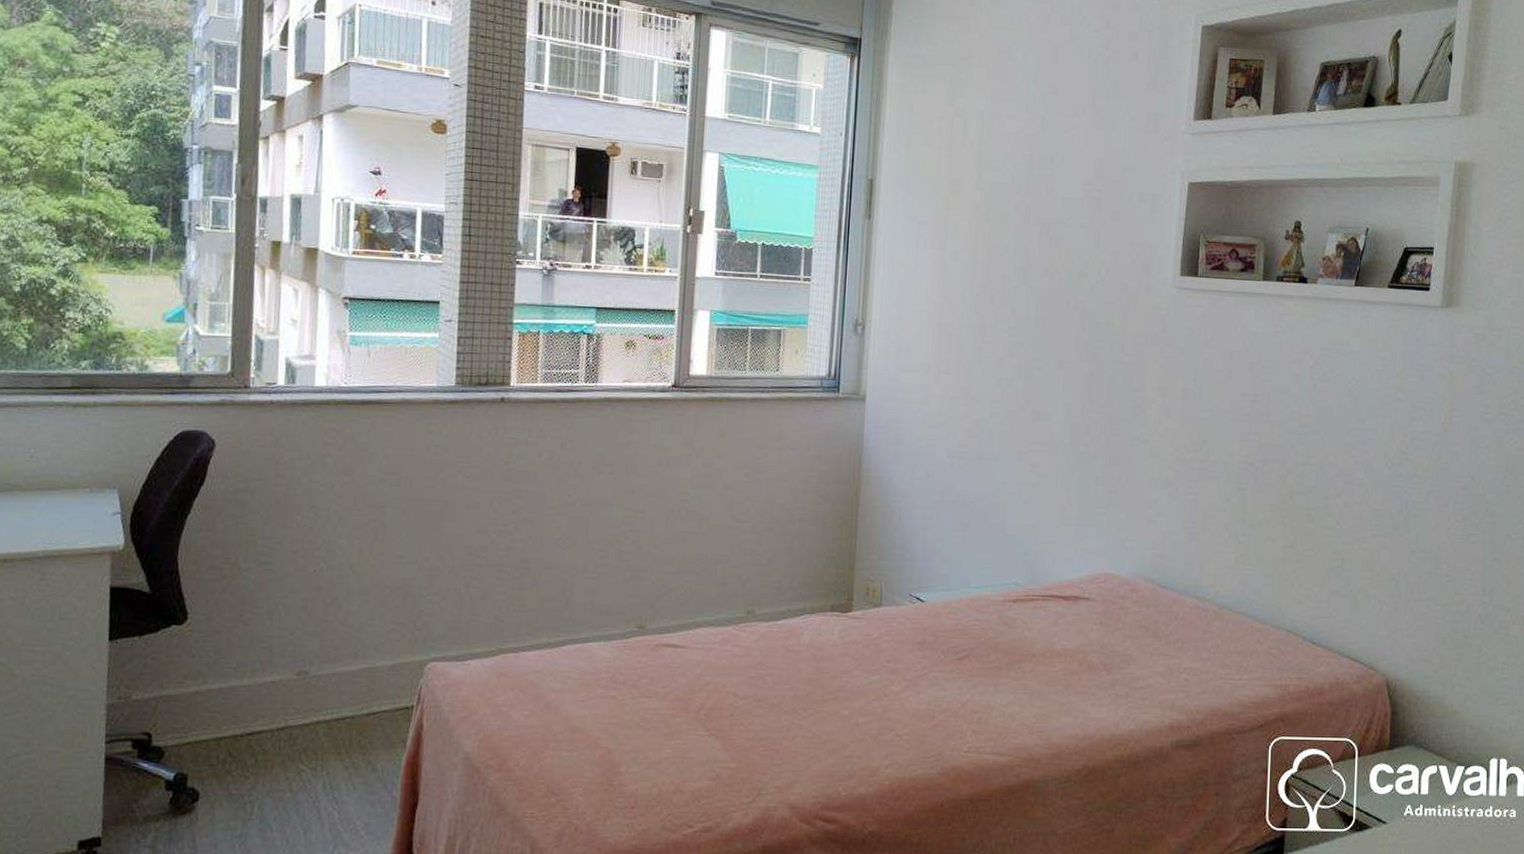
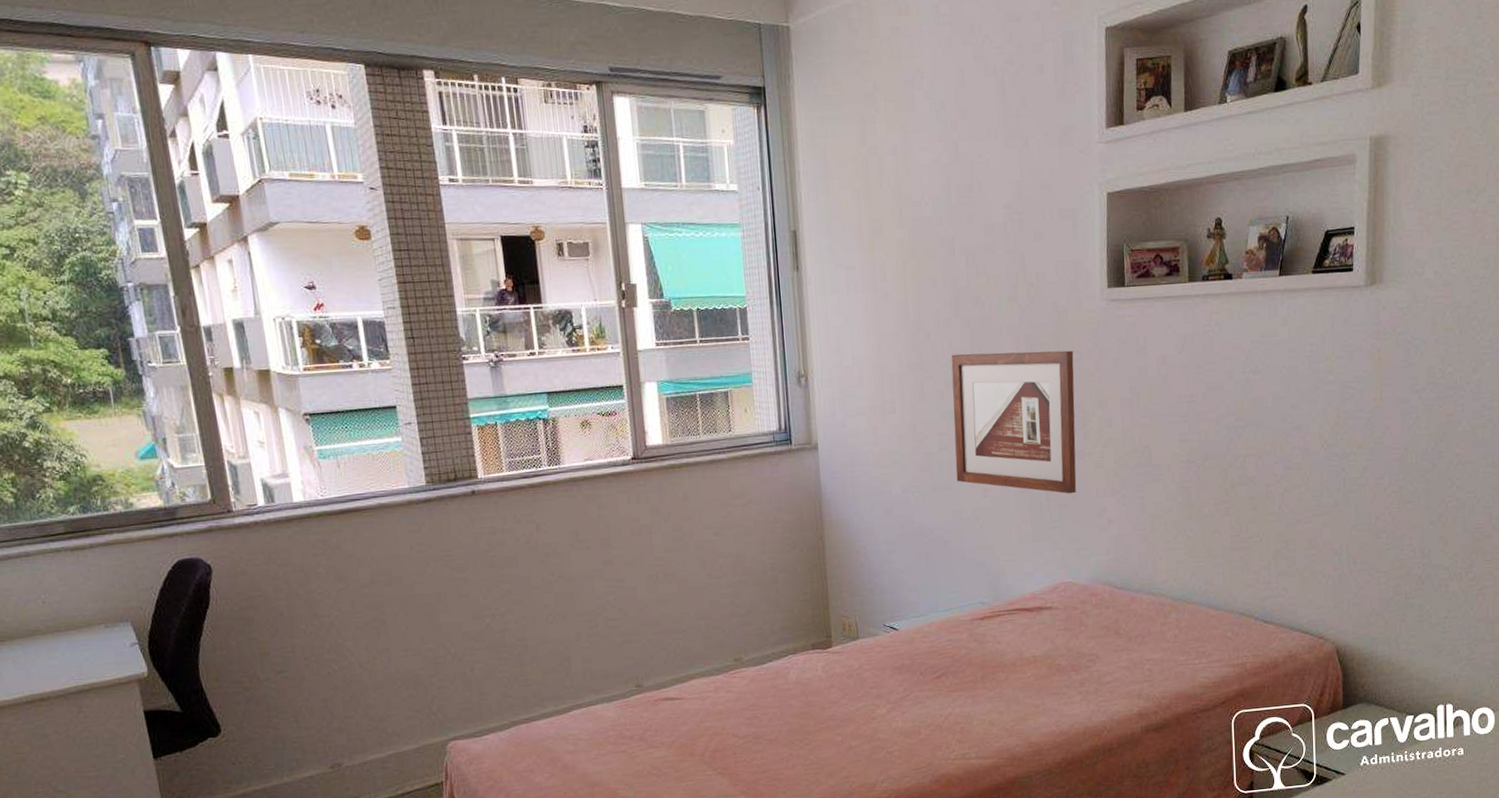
picture frame: none [1004,322,1139,481] -> present [951,350,1077,494]

